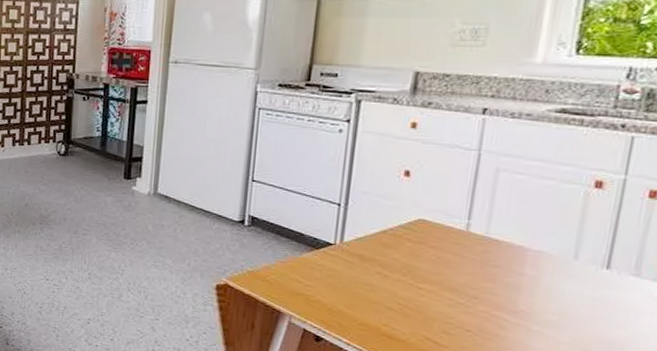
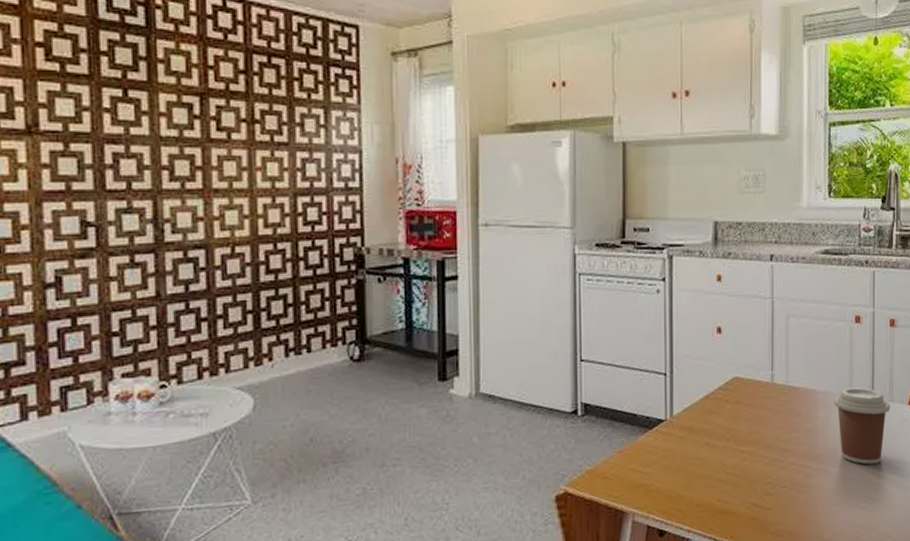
coffee cup: none [548,251,635,336] -> present [834,387,891,465]

